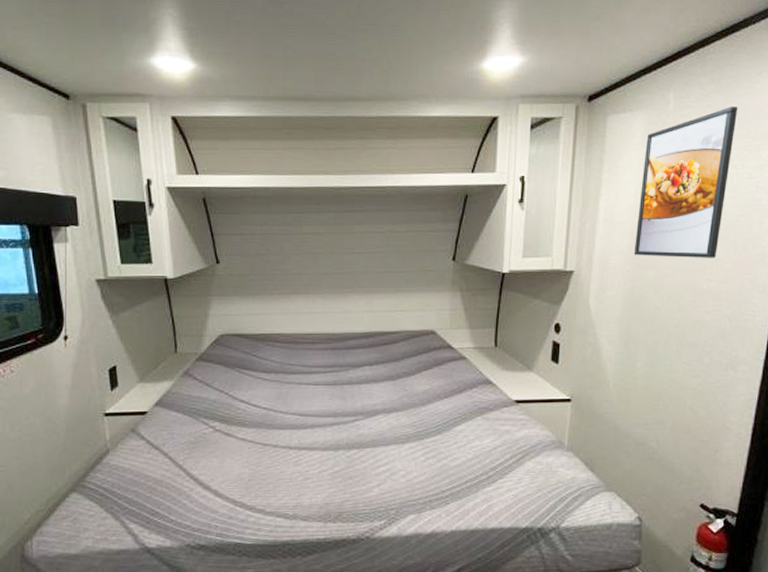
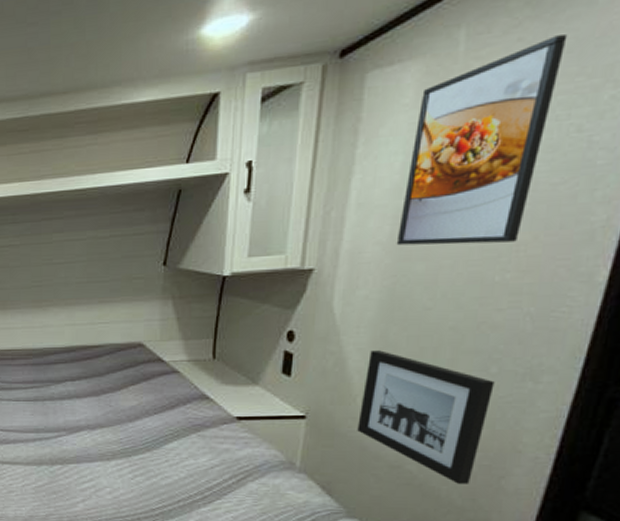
wall art: none [611,342,708,457] -> present [357,350,495,484]

